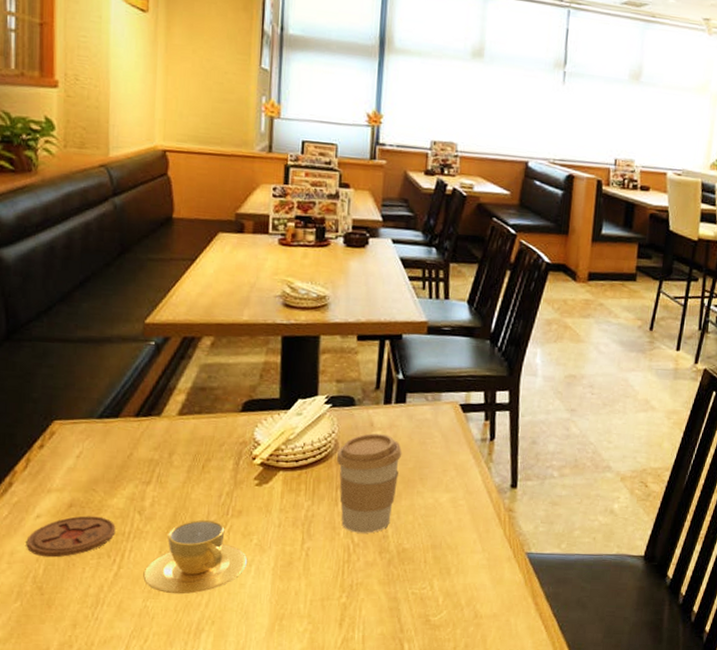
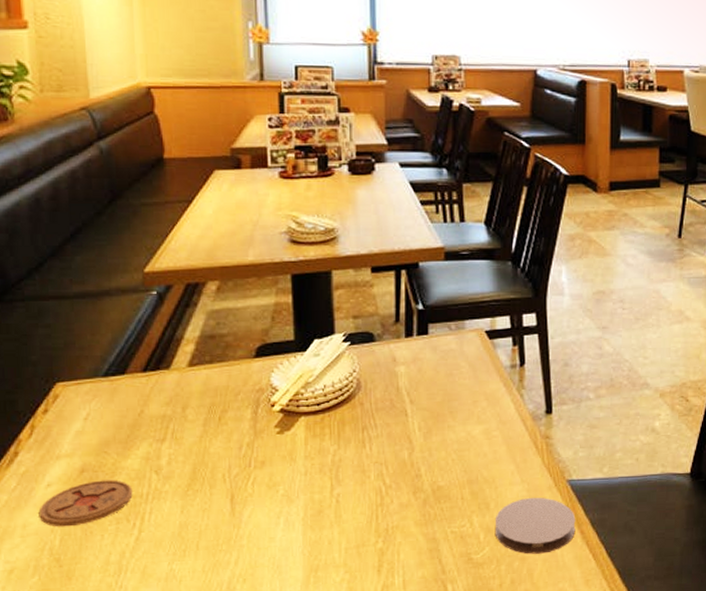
cup: present [143,519,248,595] -> none [166,473,276,555]
coffee cup: present [336,433,402,533] -> none [359,369,429,474]
coaster: none [454,566,531,621] -> present [495,497,576,554]

